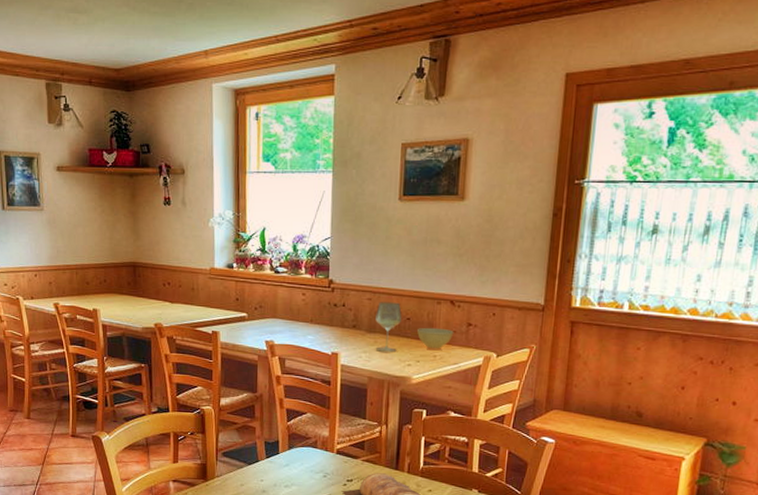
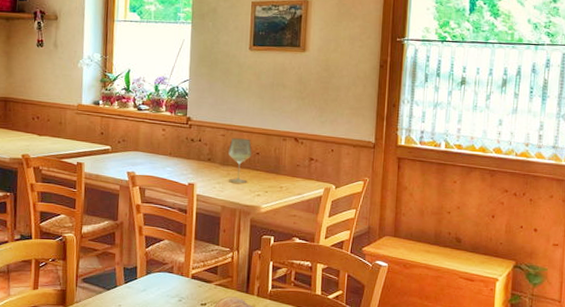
bowl: present [416,327,454,351] -> none [265,161,298,182]

